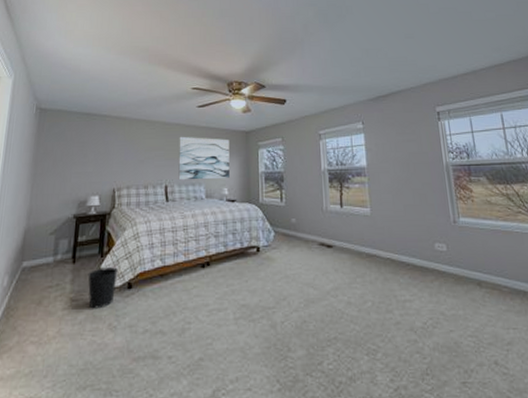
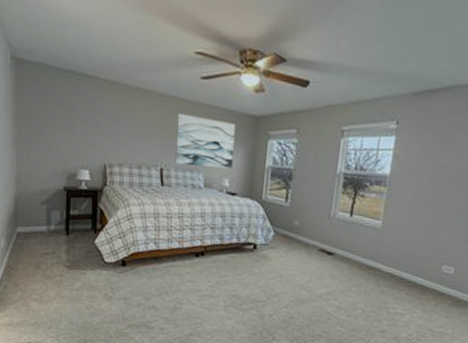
wastebasket: present [88,267,118,309] -> none [82,243,112,280]

